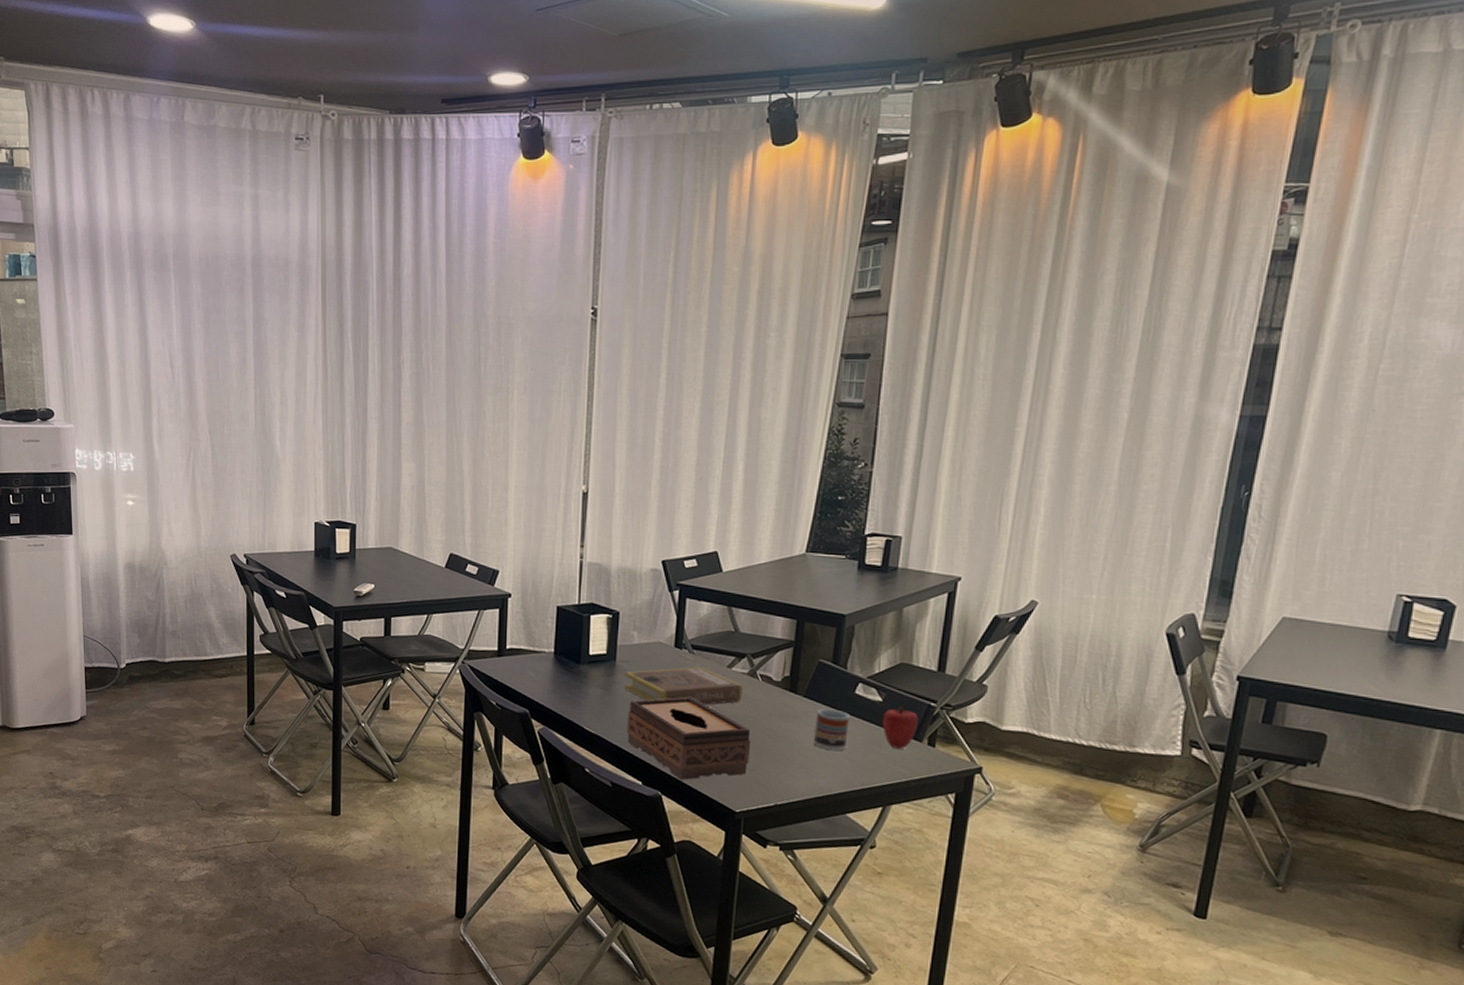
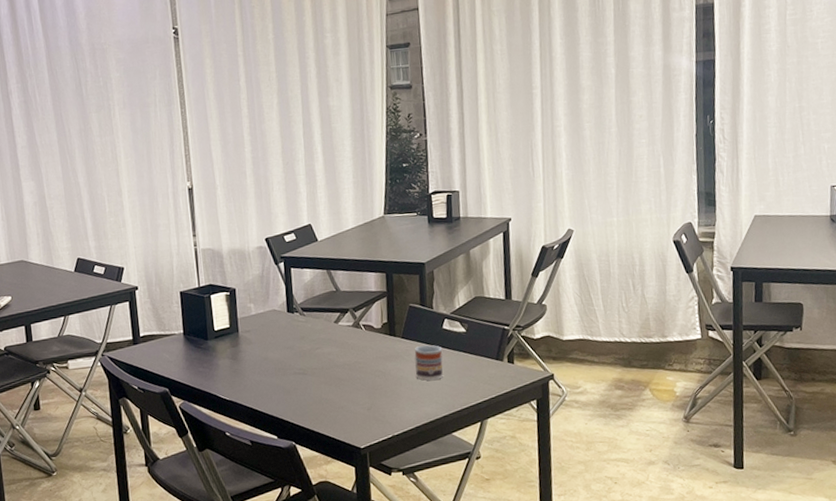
book: present [624,667,743,705] -> none [248,326,351,363]
tissue box: present [626,697,751,780] -> none [256,354,366,428]
apple: present [882,706,919,750] -> none [468,333,498,371]

